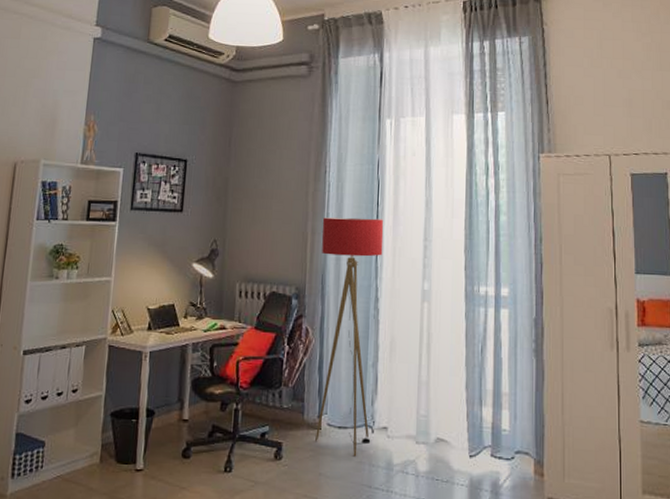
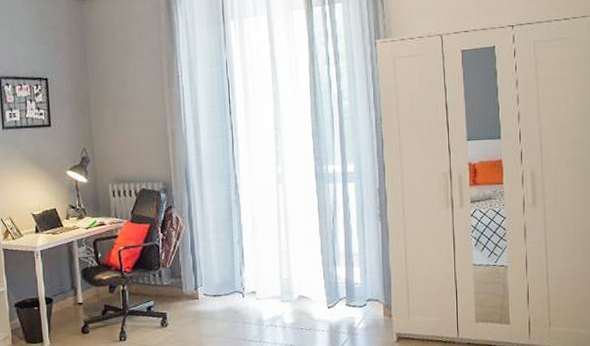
floor lamp: present [315,217,384,457] -> none [180,115,243,318]

